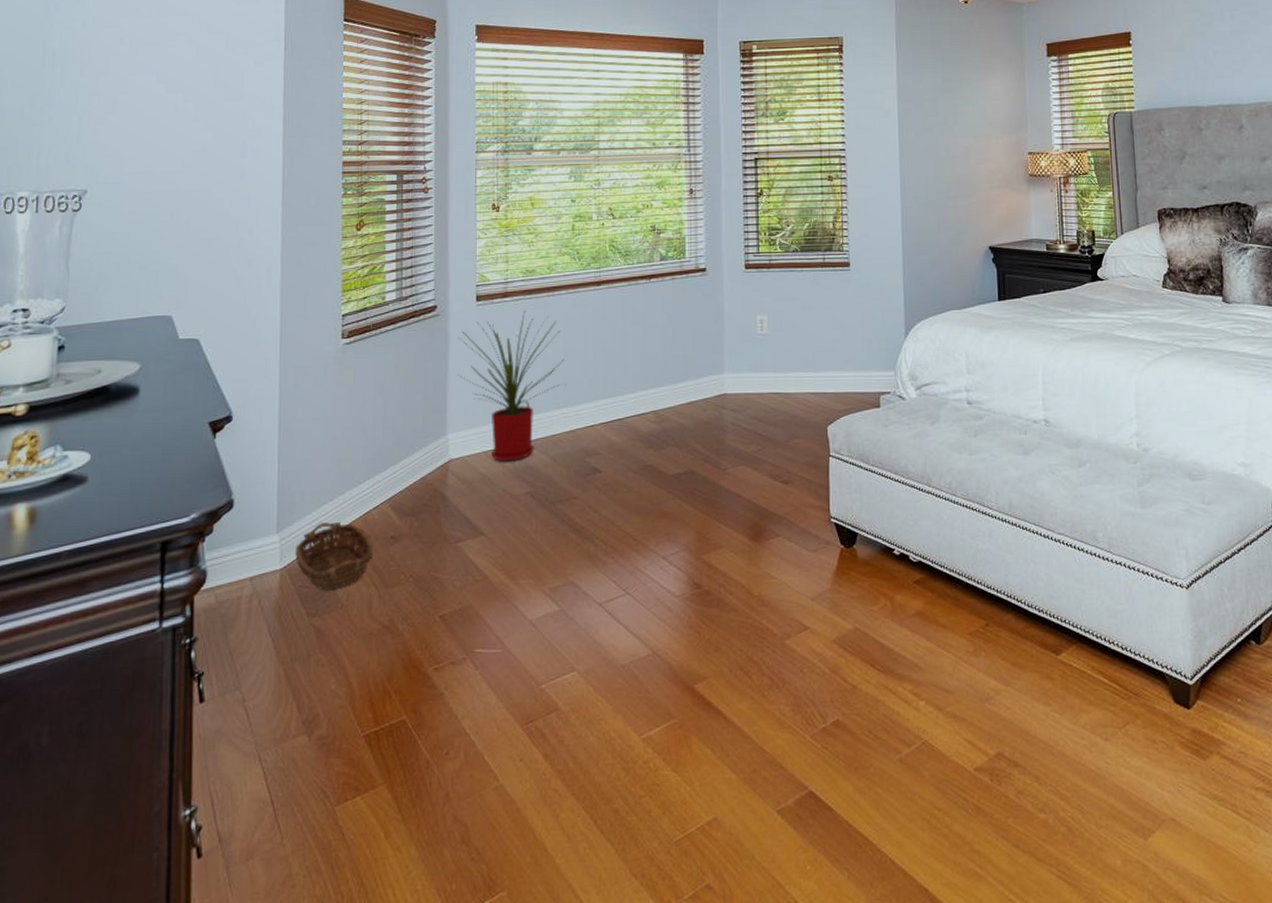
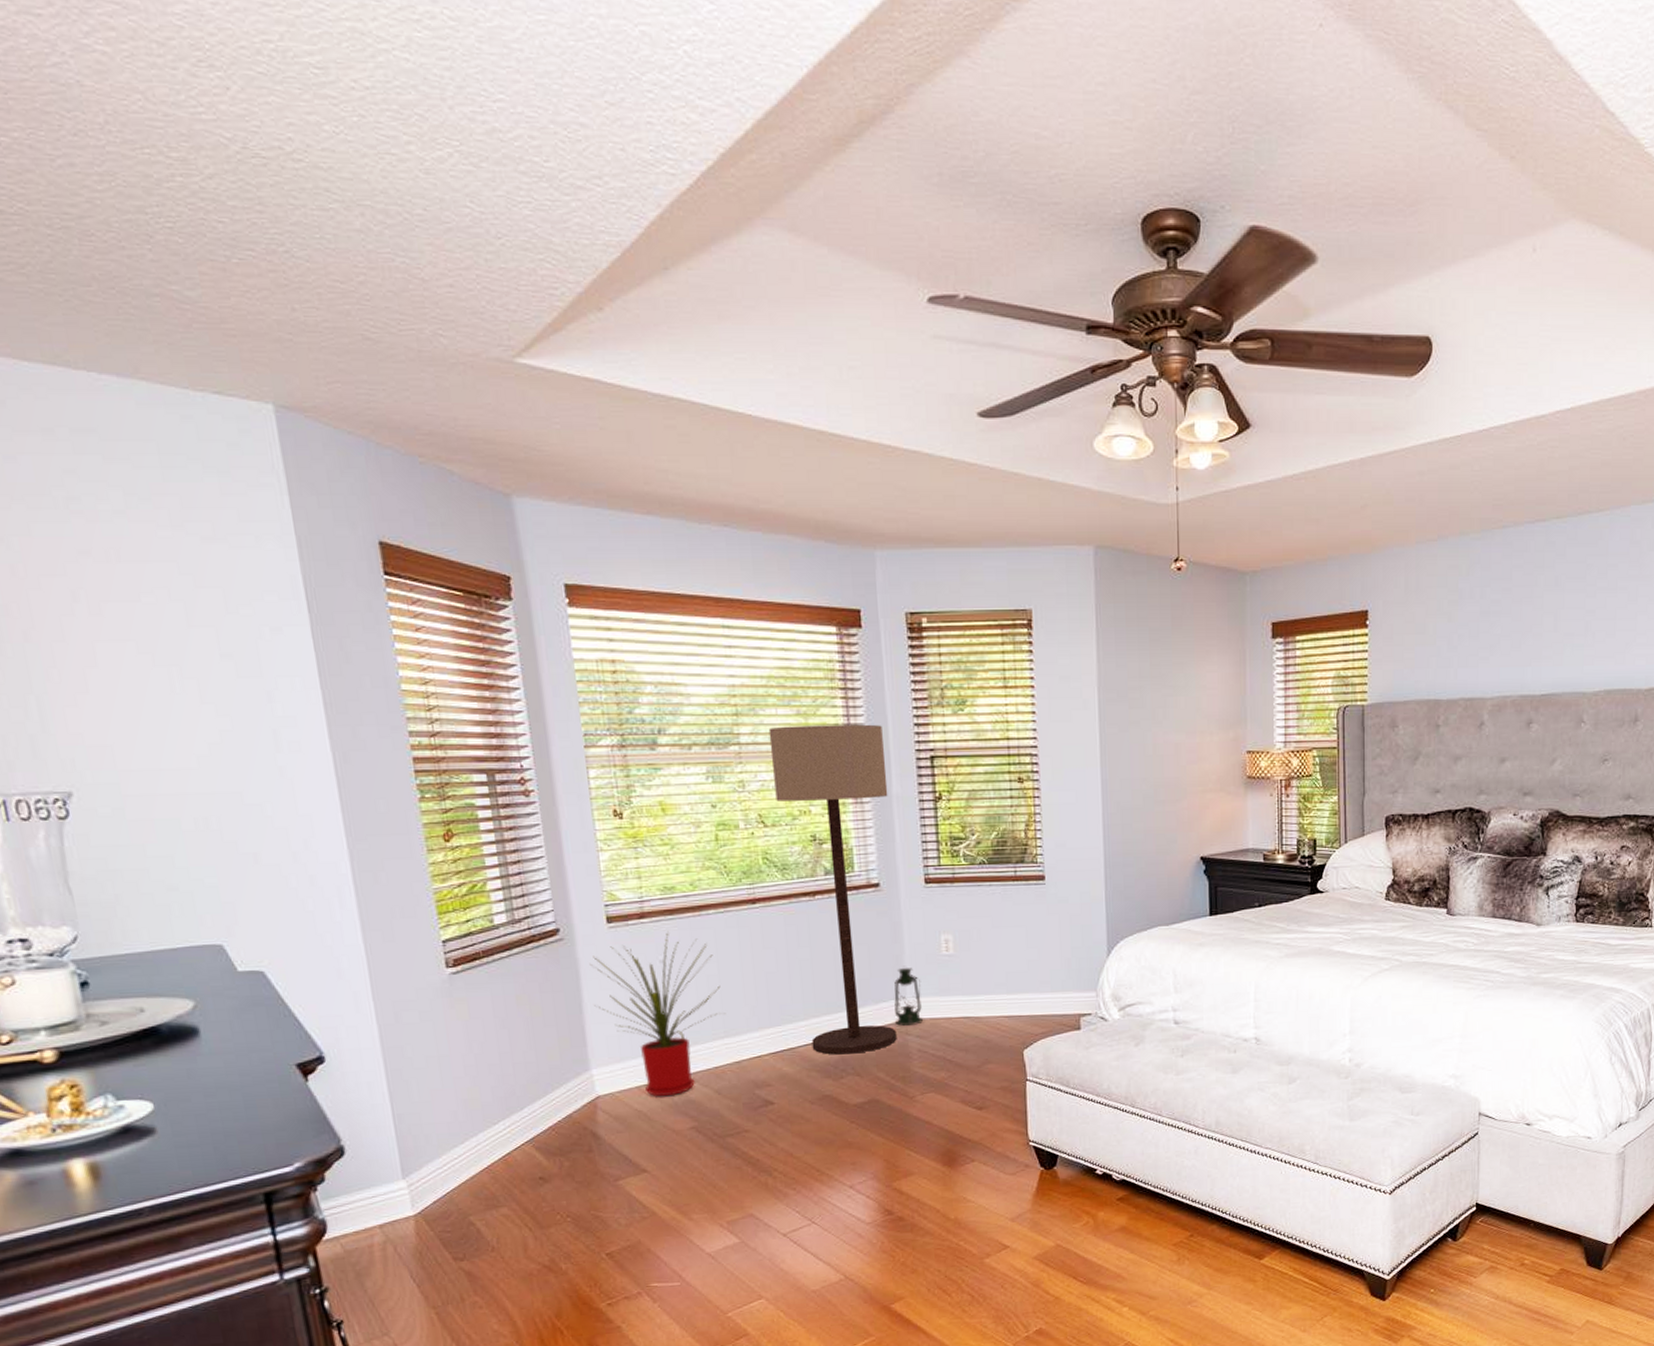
basket: present [295,521,374,591] -> none [428,1164,522,1235]
floor lamp: none [623,132,718,426] -> present [768,724,897,1055]
lantern: none [713,343,738,400] -> present [894,965,923,1026]

